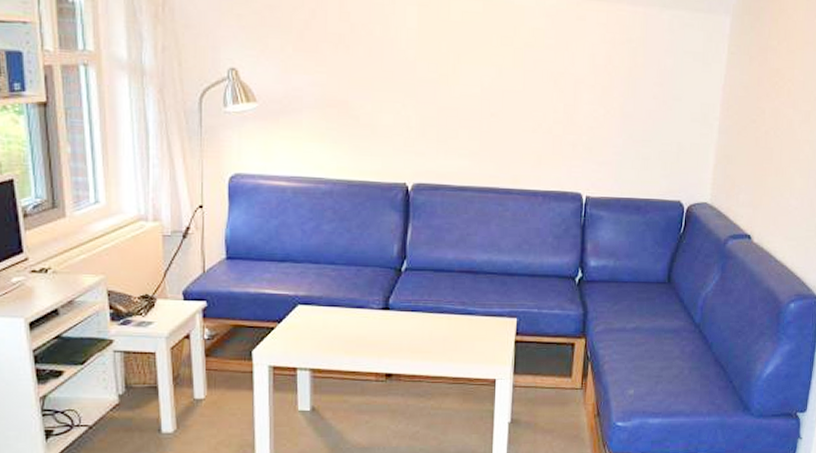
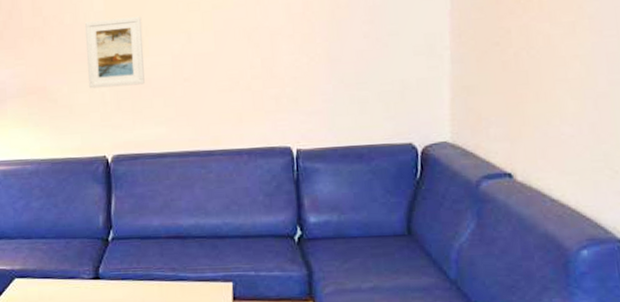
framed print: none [395,38,455,114] -> present [85,16,145,89]

